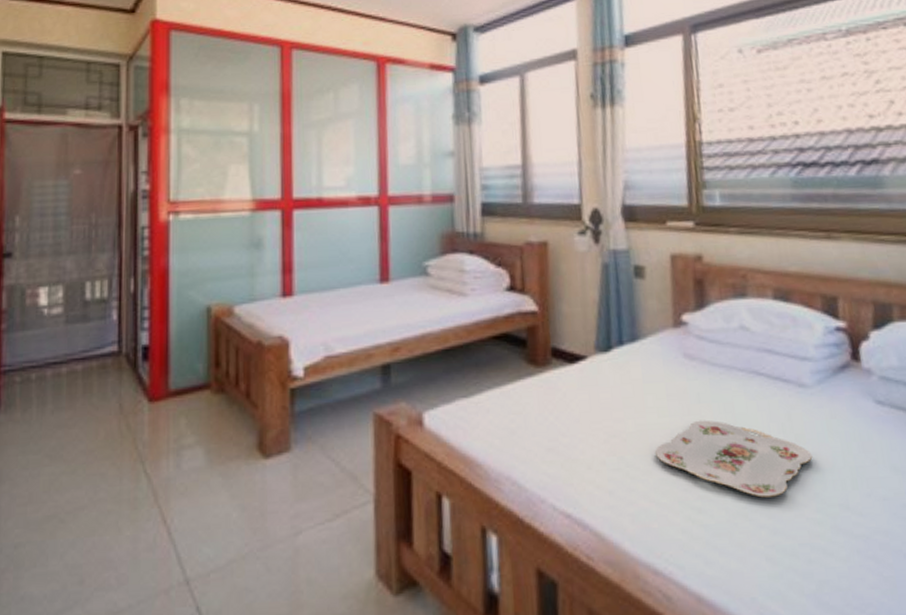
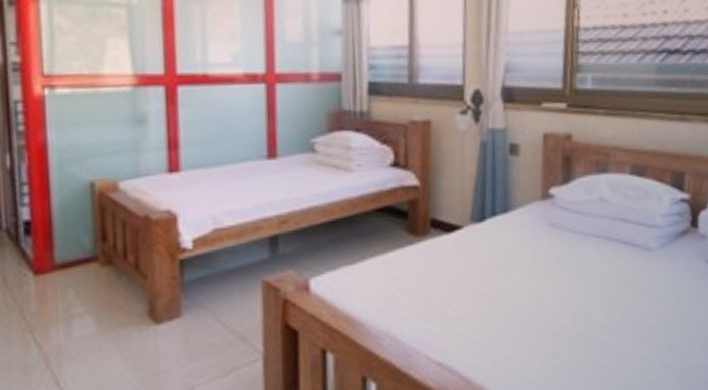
serving tray: present [655,420,813,498] -> none [519,280,651,343]

